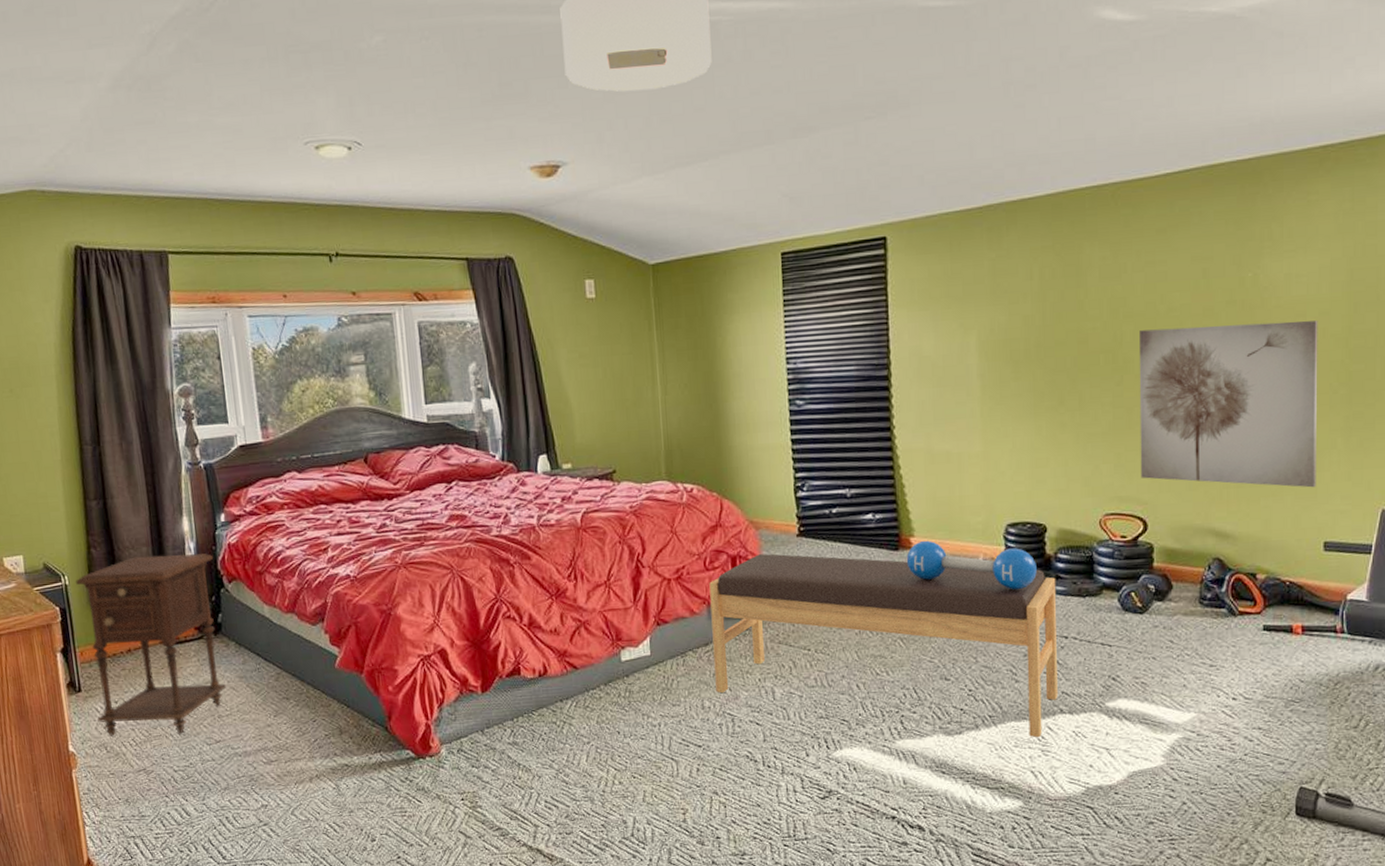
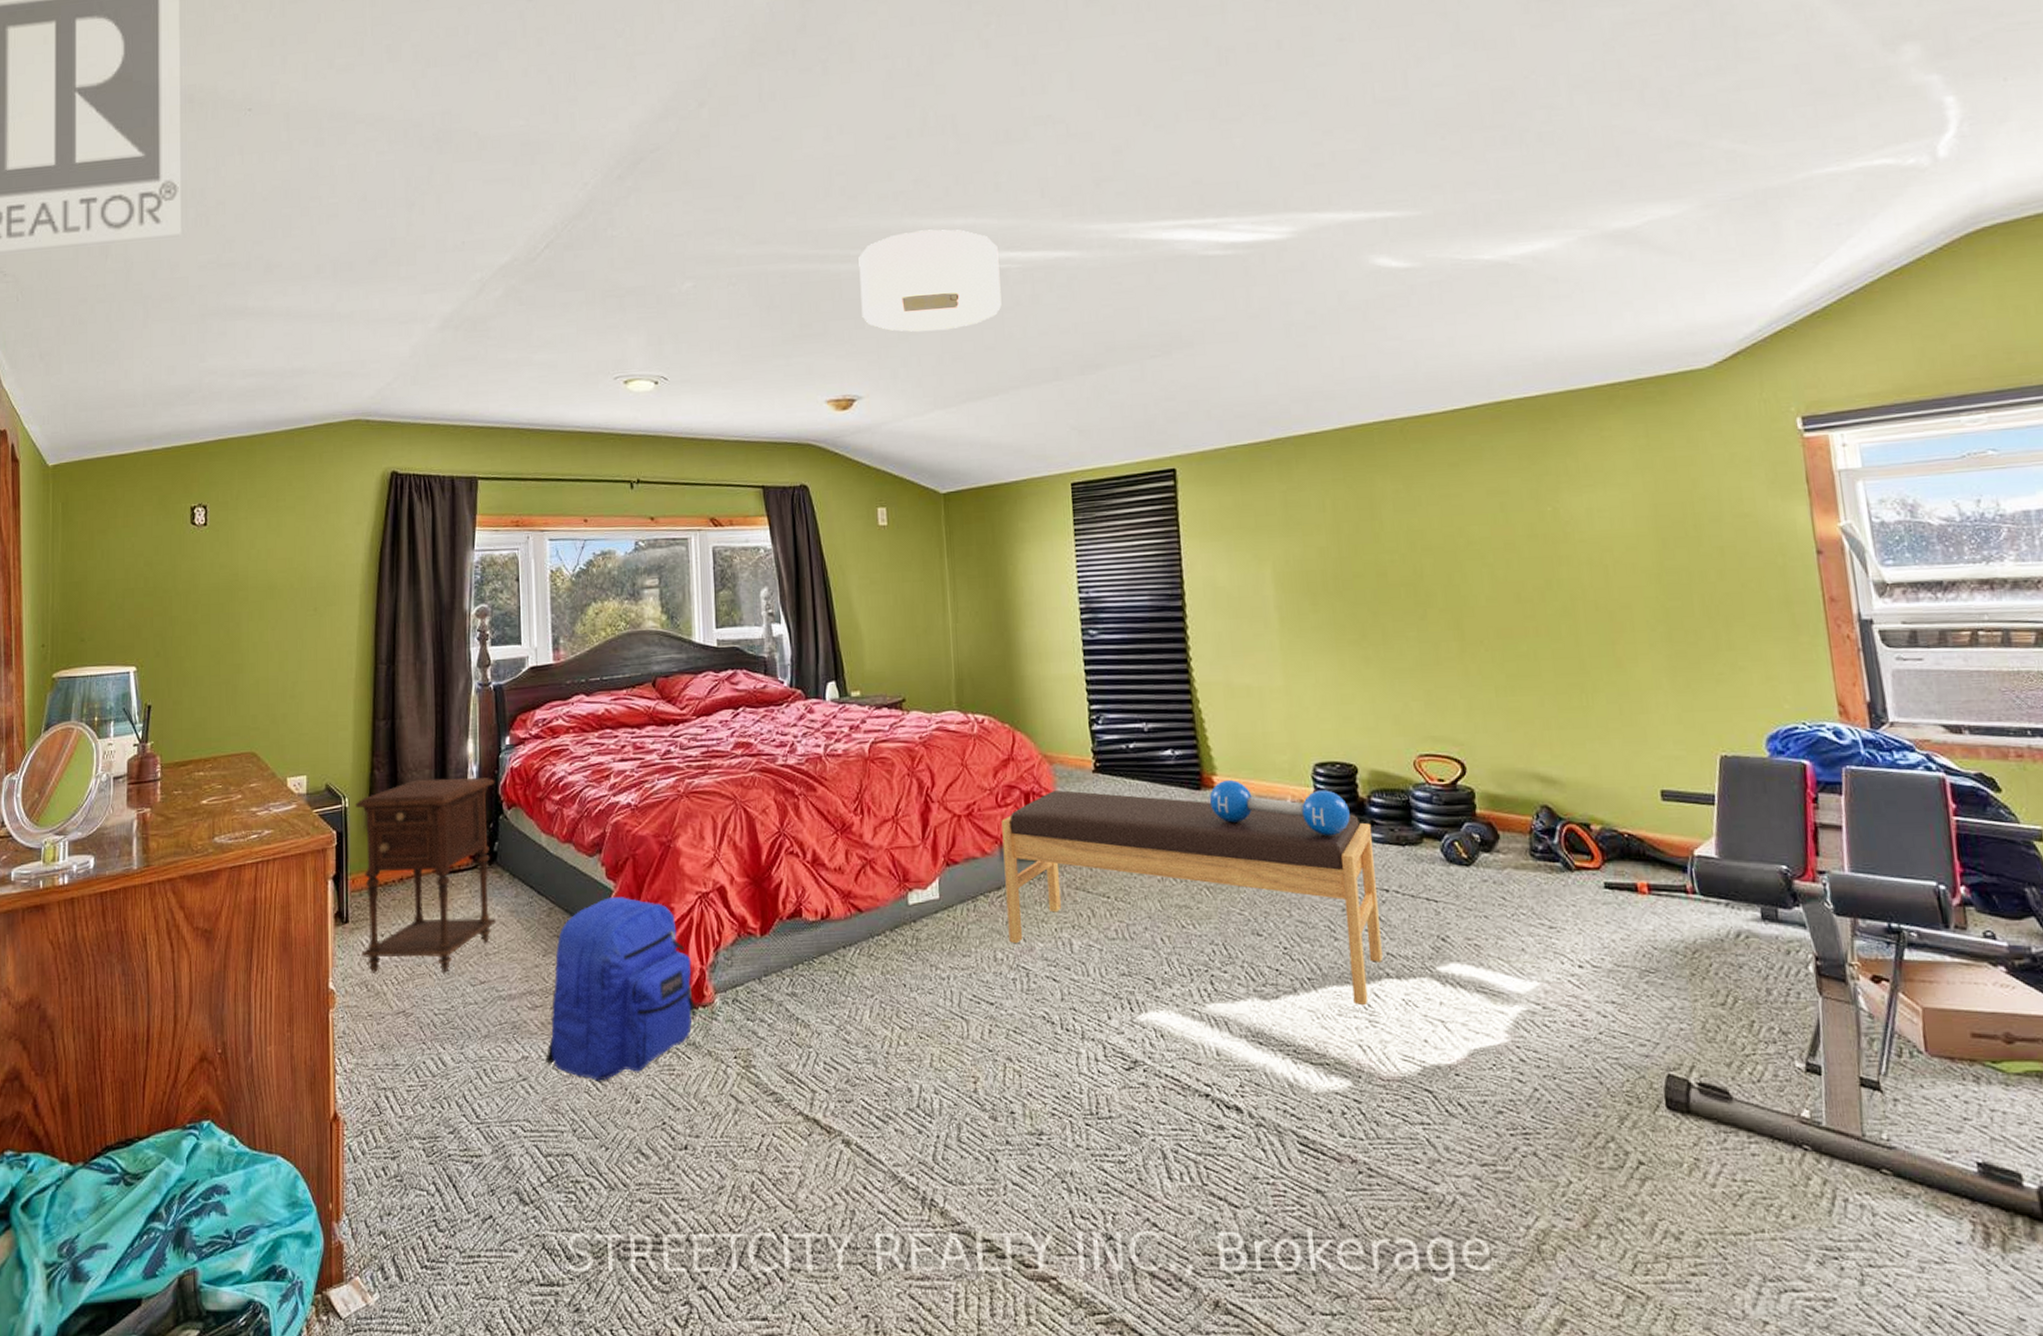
backpack: none [284,661,424,824] -> present [545,897,697,1081]
wall art: present [1139,320,1318,488] -> none [1440,555,1645,731]

